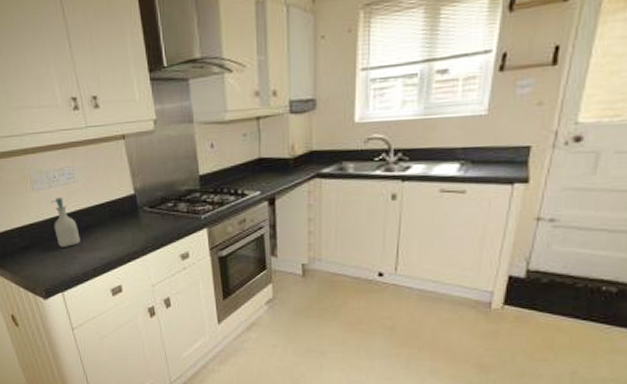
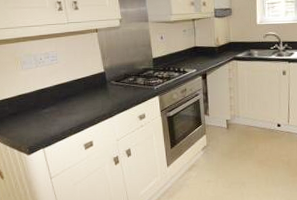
soap bottle: present [51,198,81,247] -> none [37,75,60,113]

